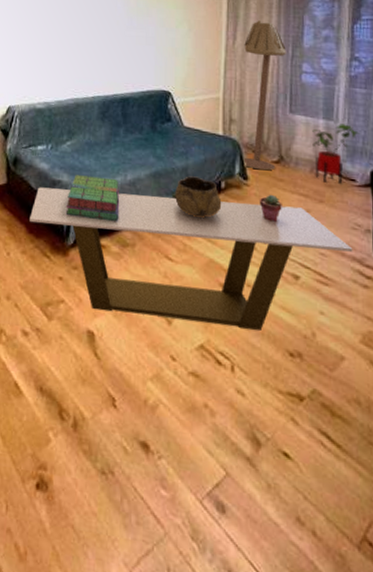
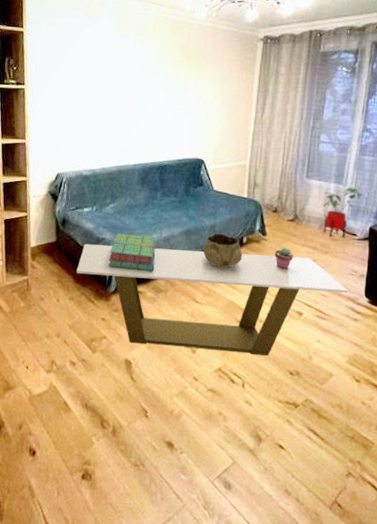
floor lamp: present [243,21,286,170] -> none [263,95,308,227]

